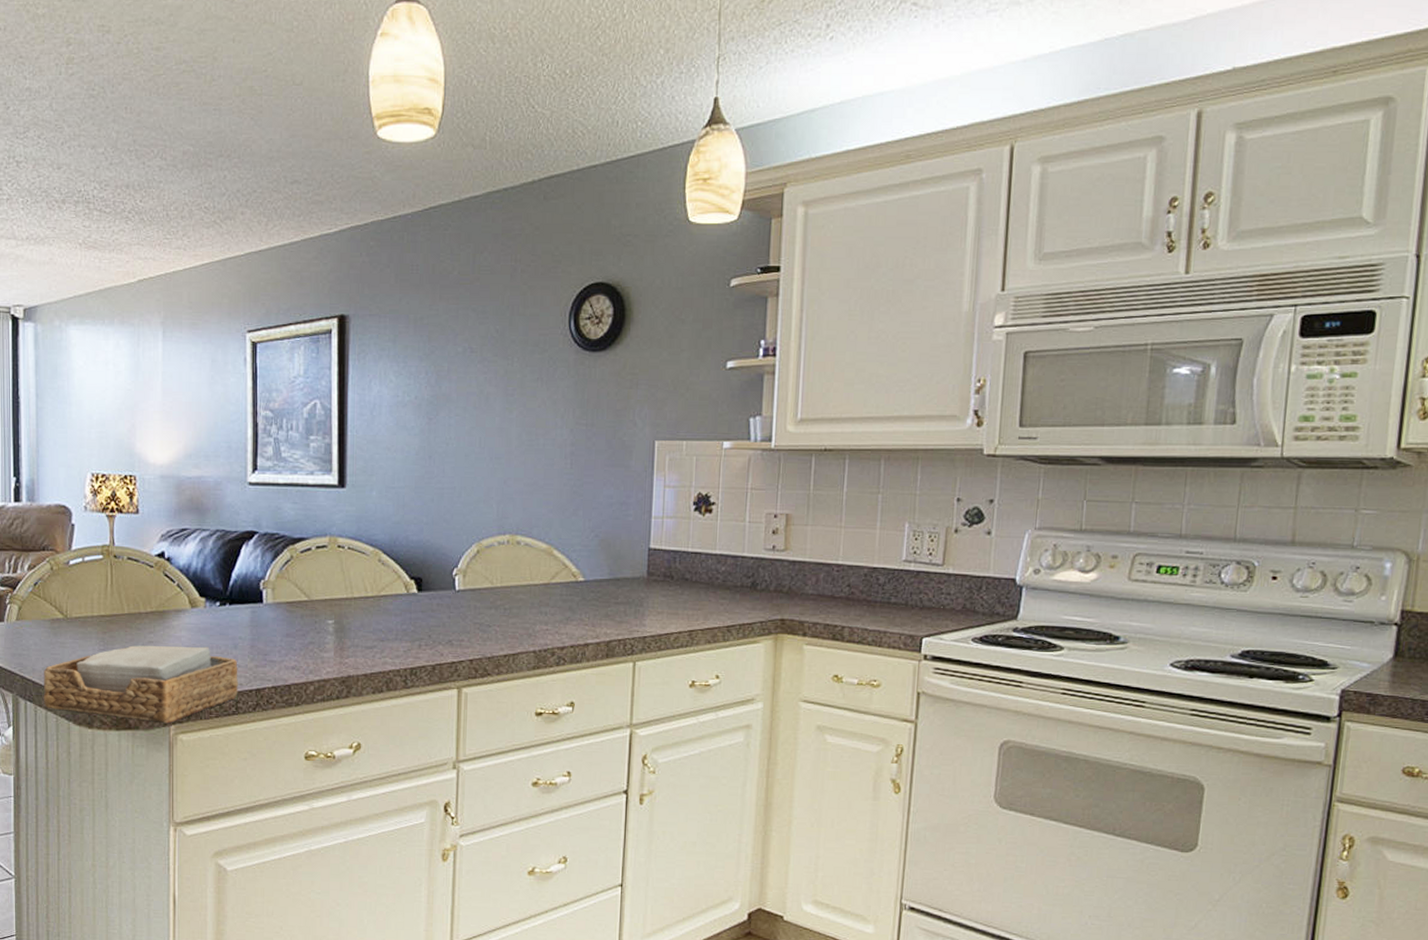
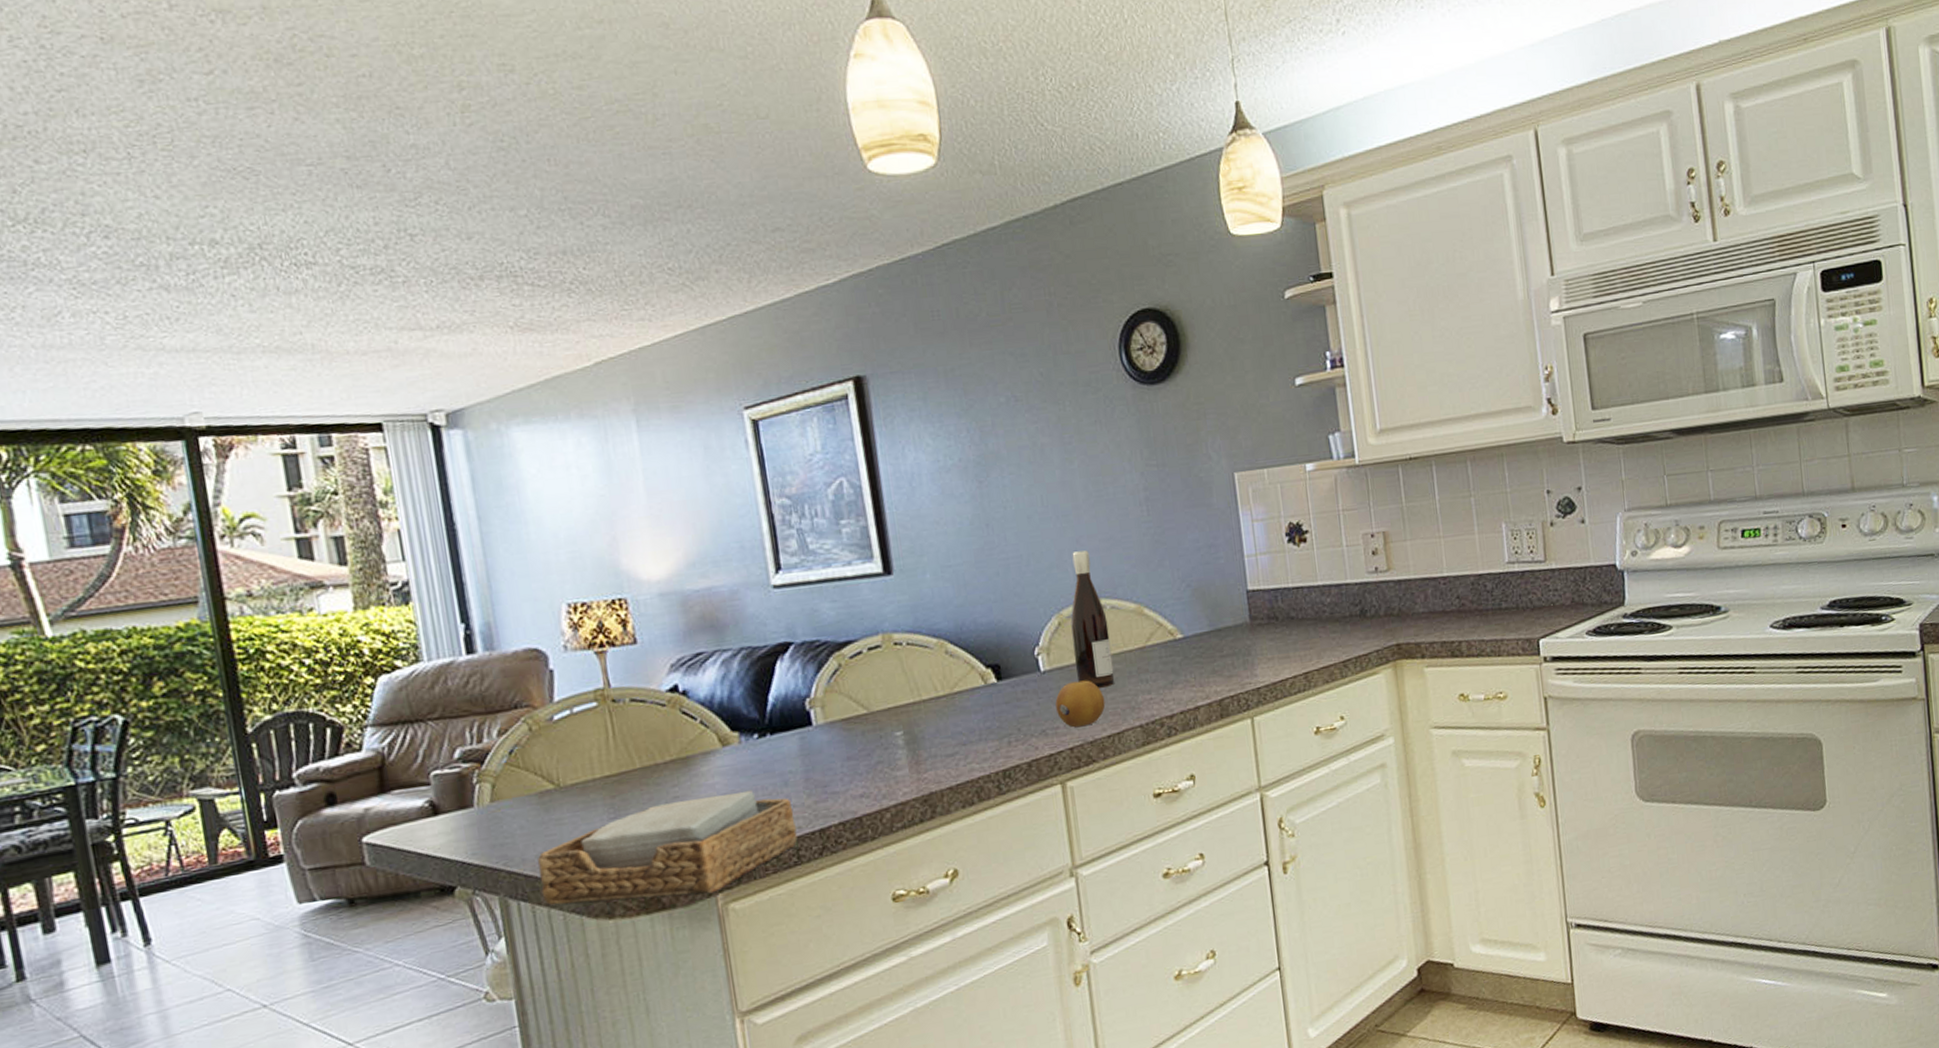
fruit: none [464,603,507,643] -> present [1055,680,1106,728]
bottle: none [485,491,520,613] -> present [1070,550,1115,688]

